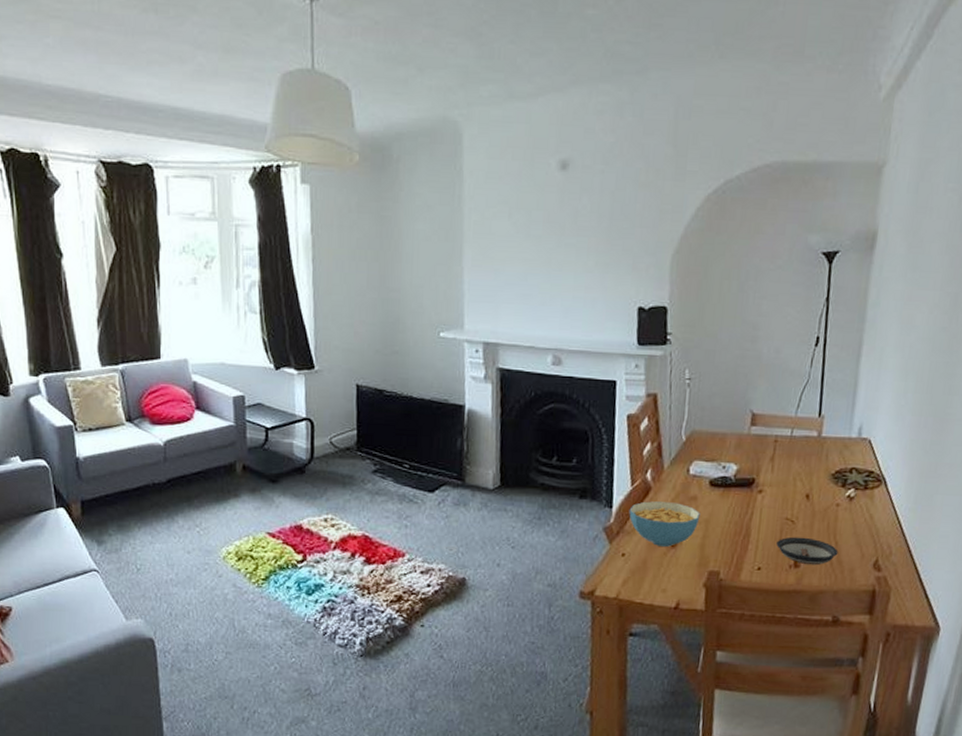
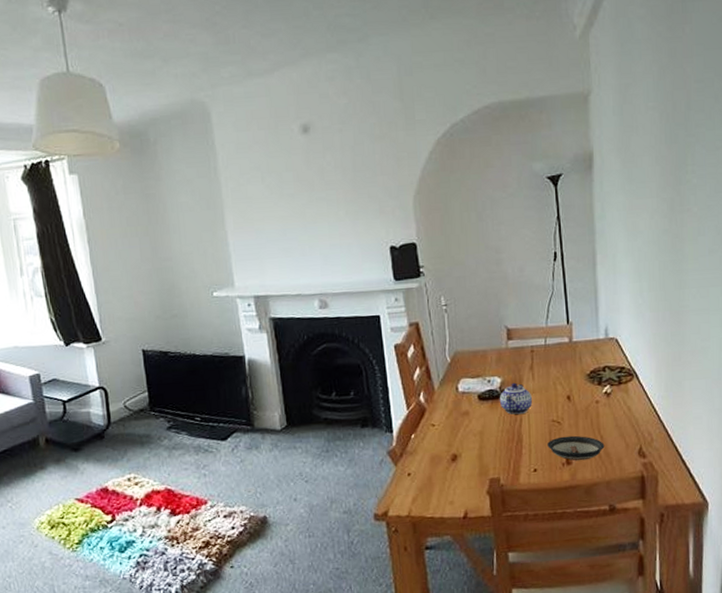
cereal bowl: present [629,501,700,547] -> none [408,419,474,462]
teapot: none [731,472,769,507] -> present [499,382,533,414]

